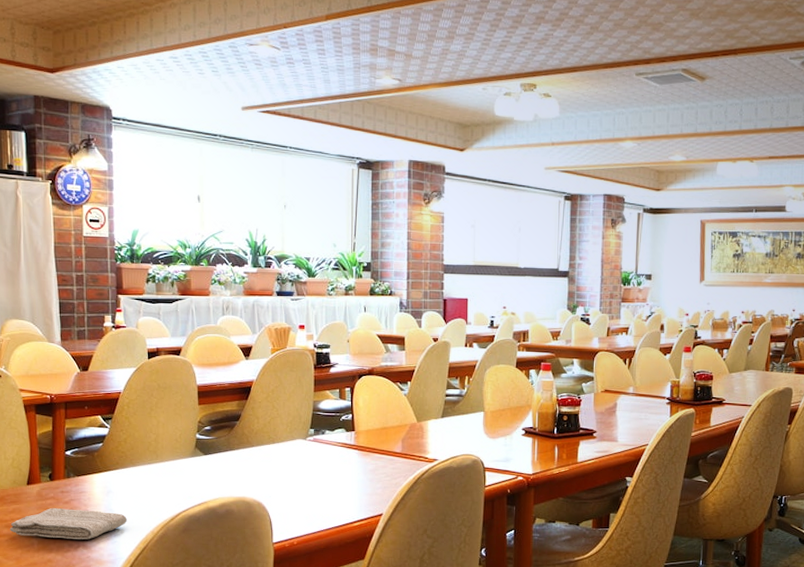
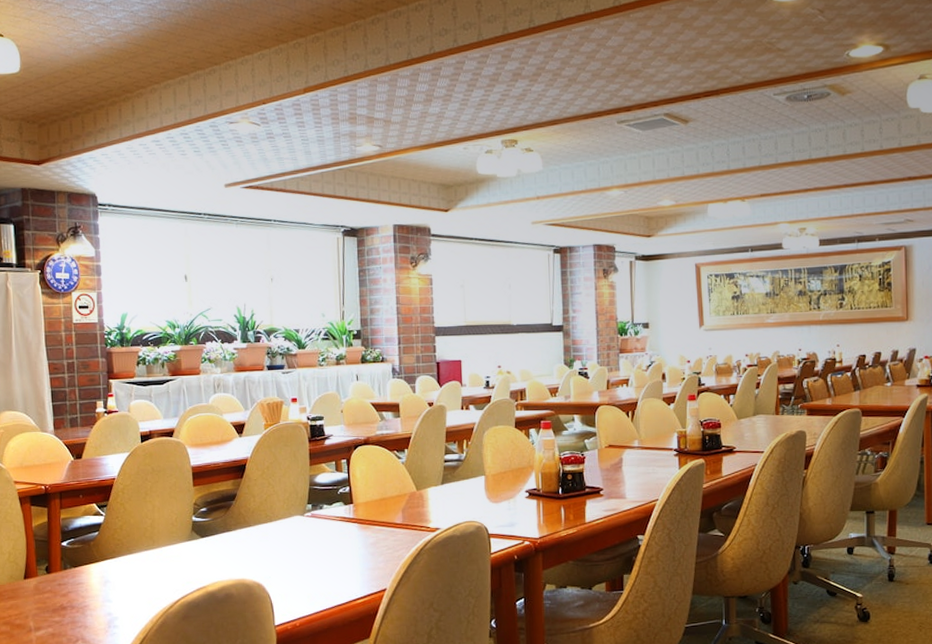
washcloth: present [9,507,127,540] -> none [7,601,126,633]

